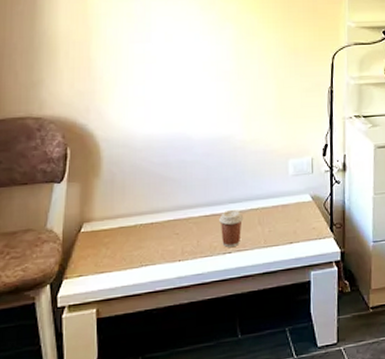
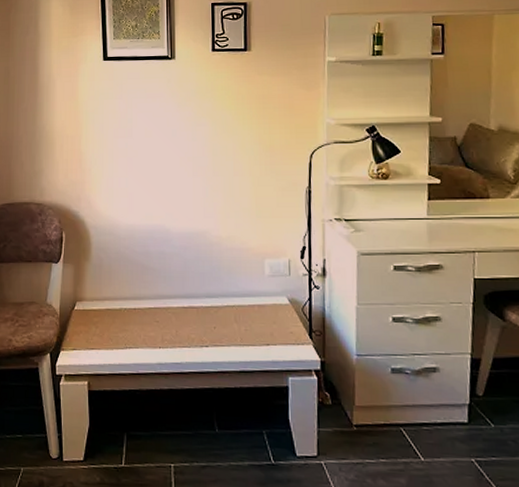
coffee cup: present [219,210,244,247] -> none [196,305,220,341]

